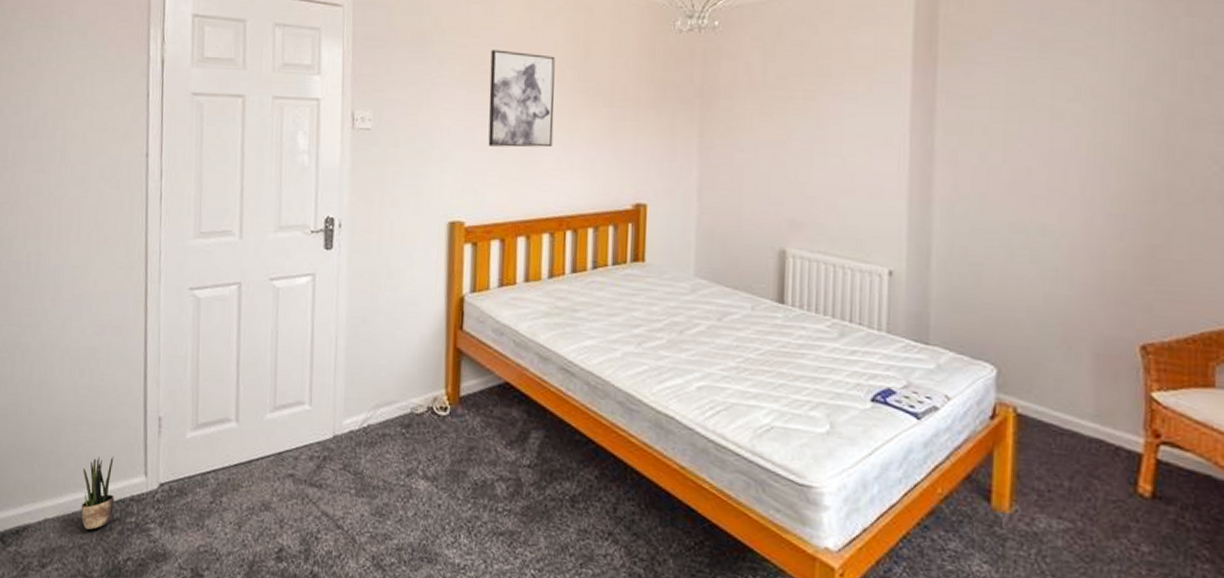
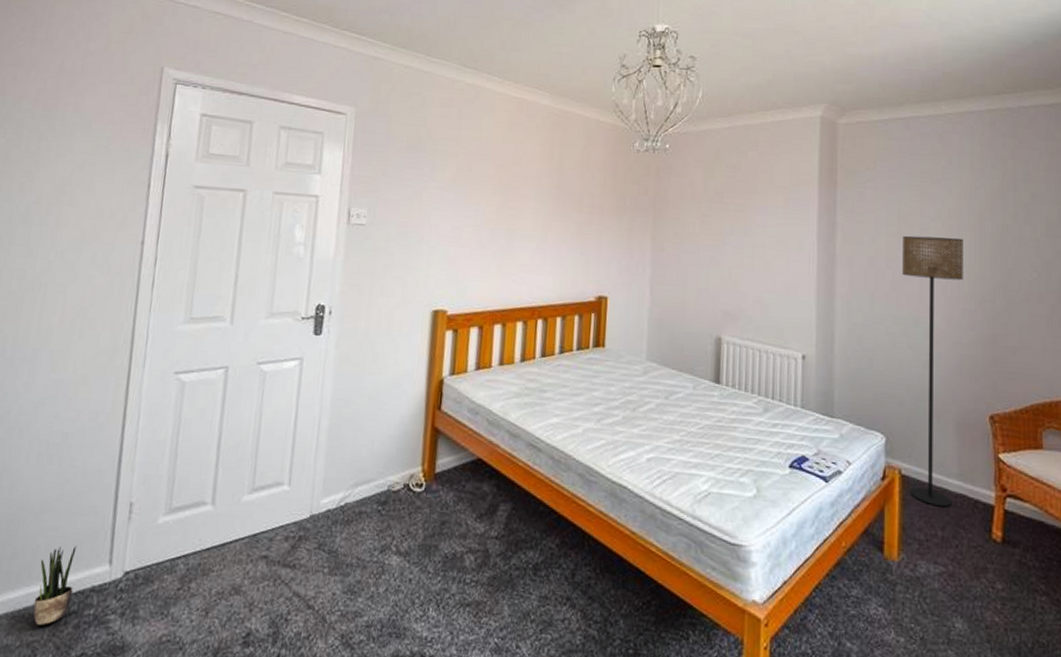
wall art: present [488,49,555,148] -> none [471,159,533,246]
floor lamp: none [1025,122,1112,454] -> present [902,235,963,507]

